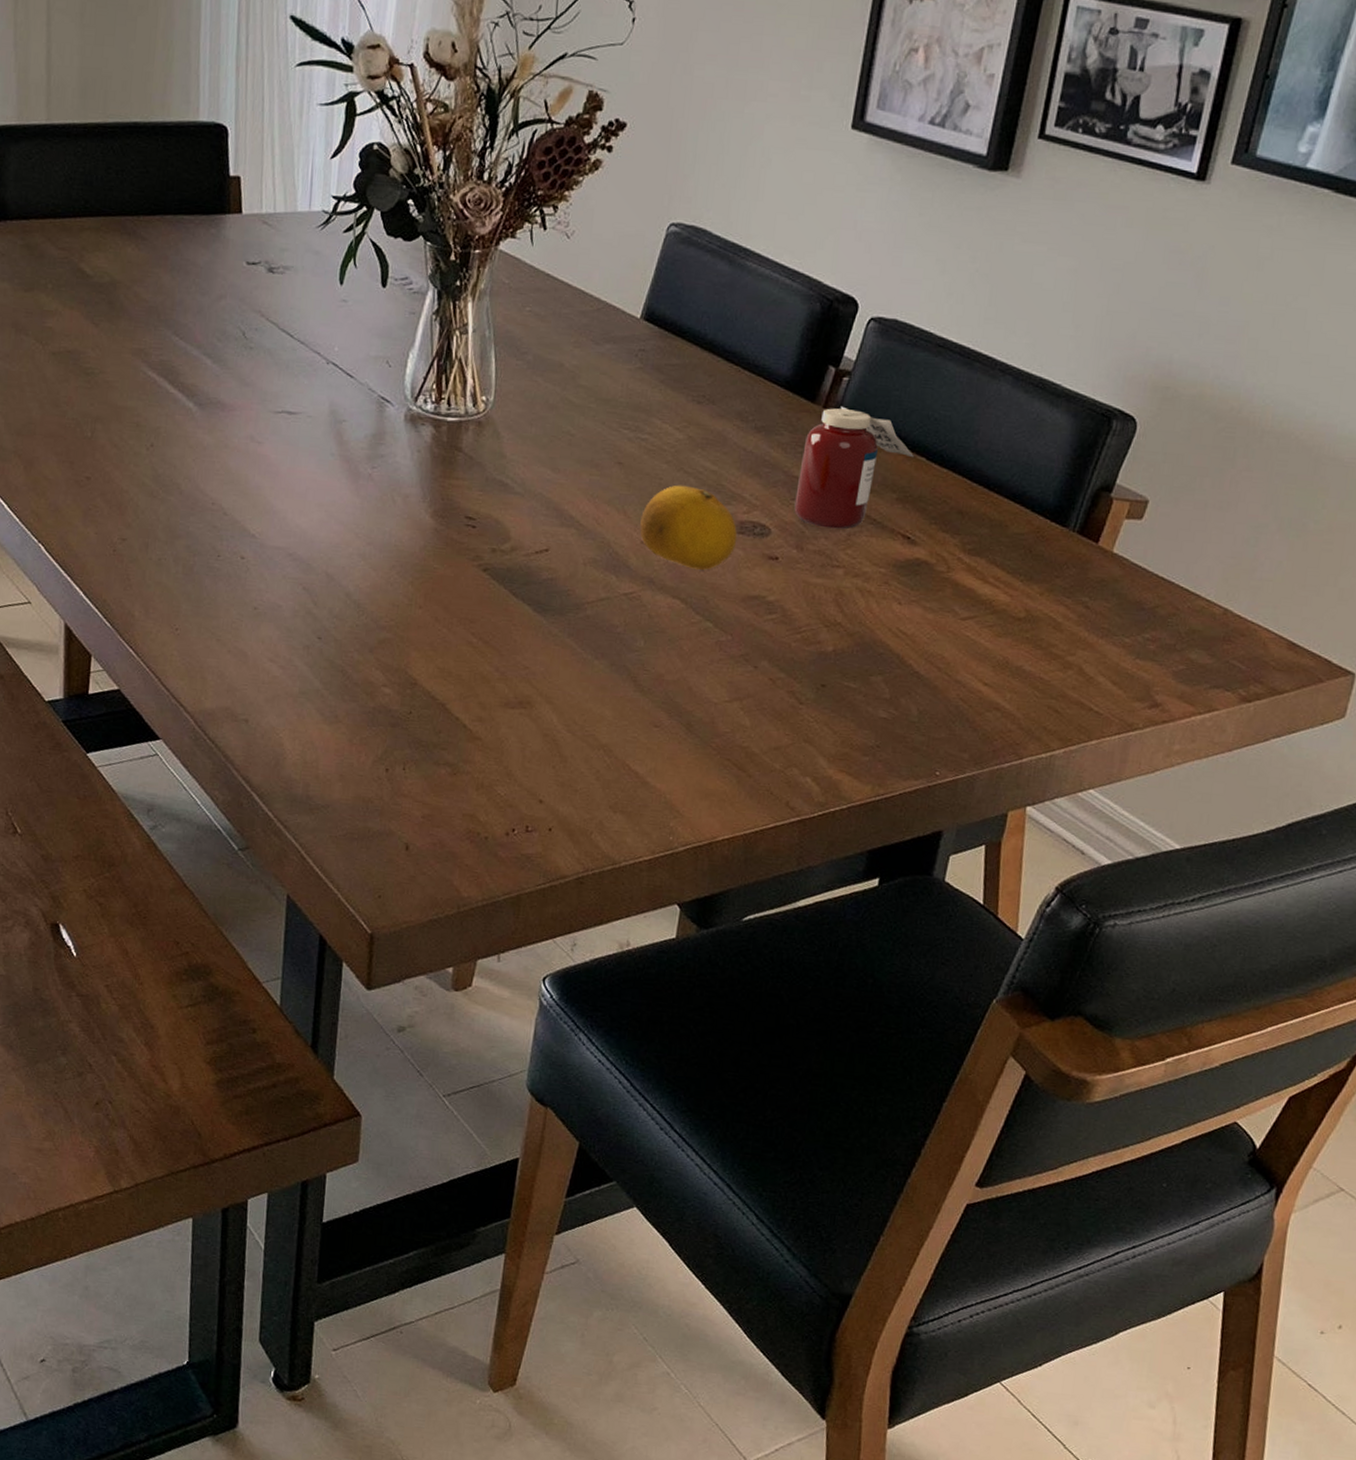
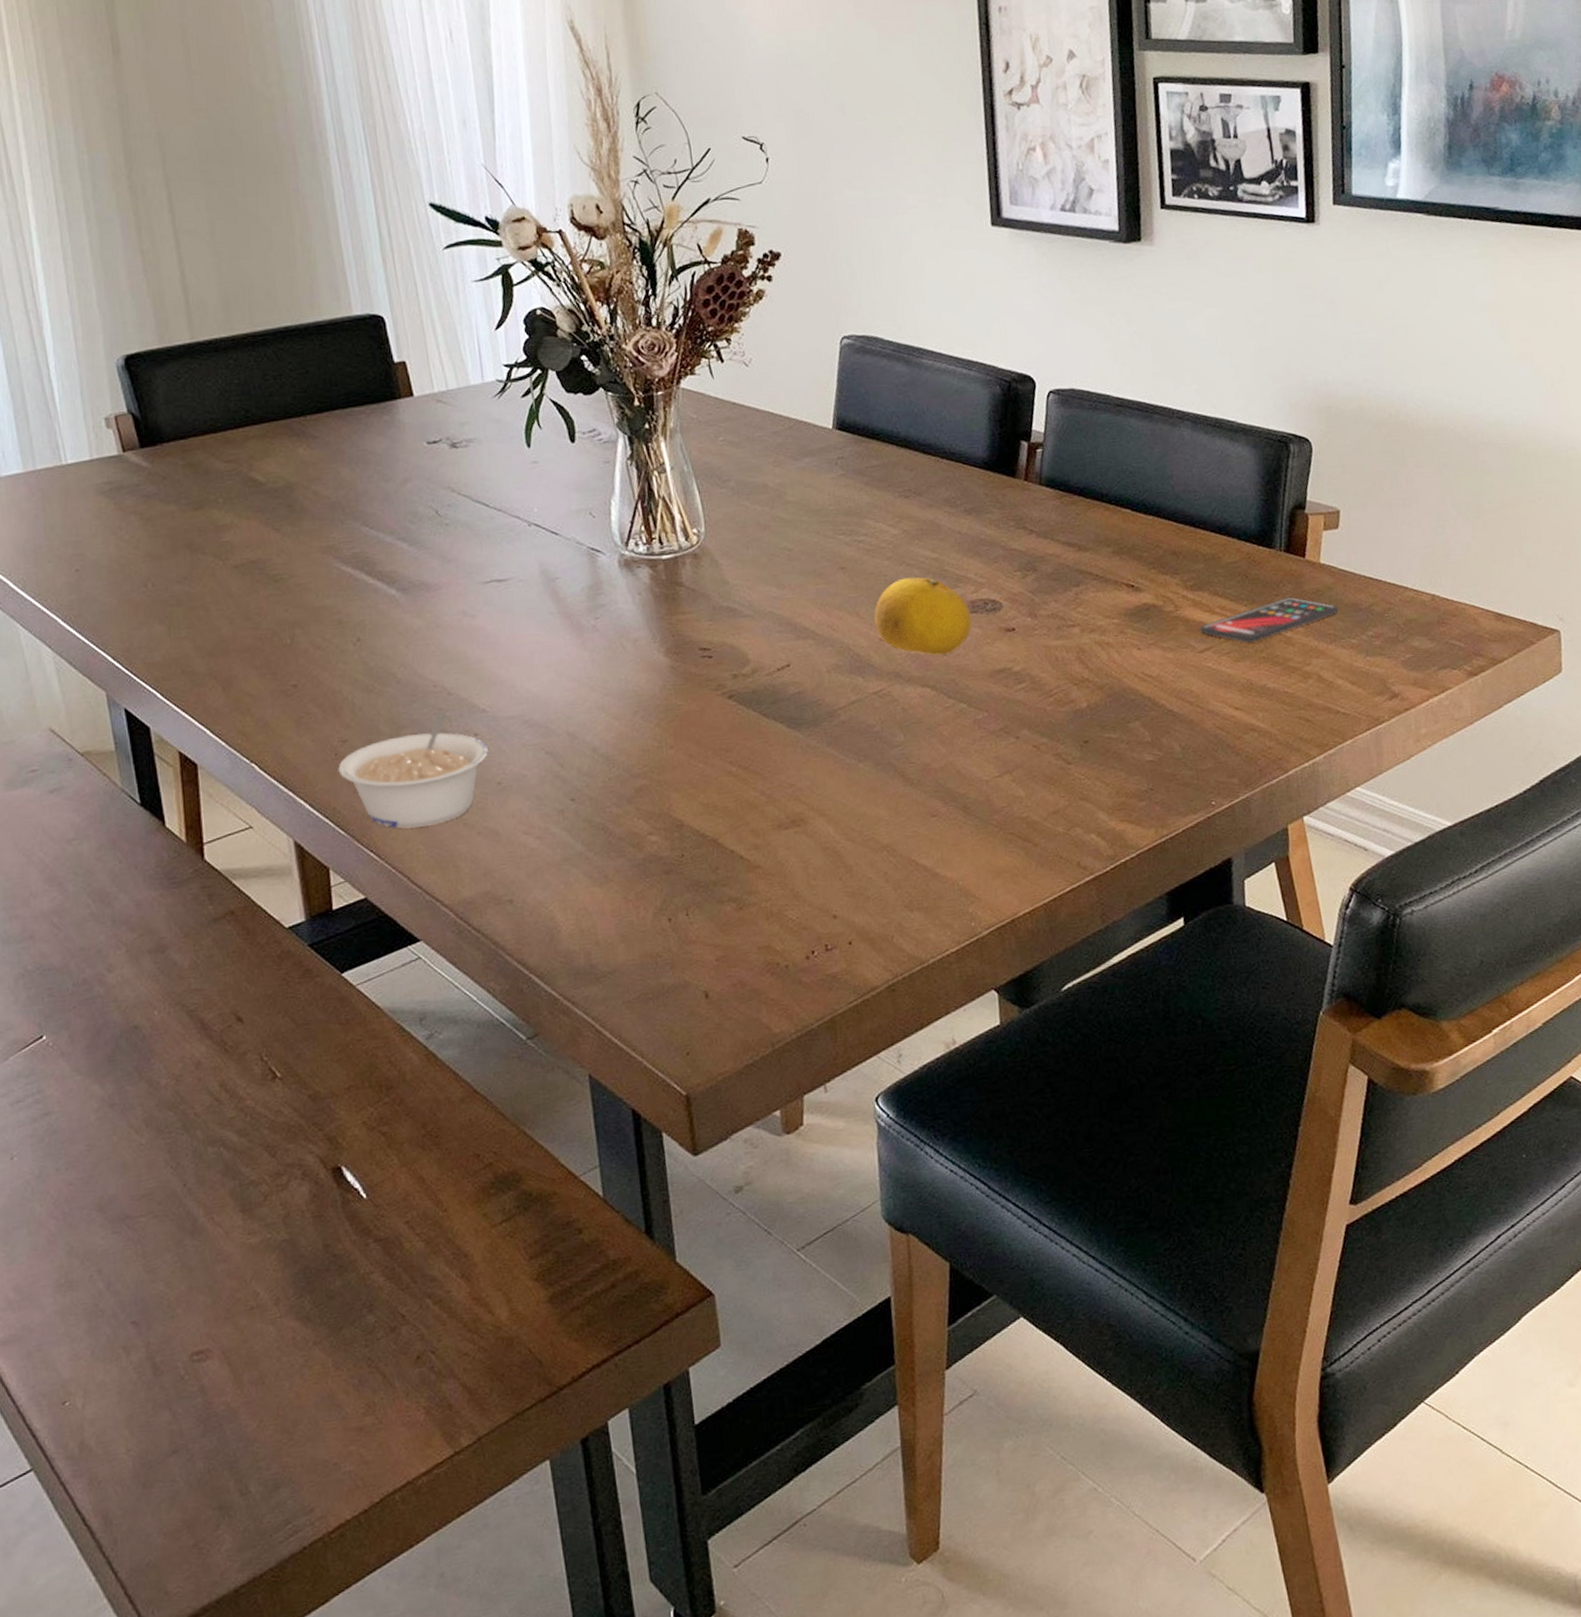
legume: none [114,530,251,635] -> present [338,712,488,829]
jar: present [794,406,915,529] -> none [1014,476,1120,592]
smartphone: none [968,580,1119,620] -> present [1200,597,1338,643]

